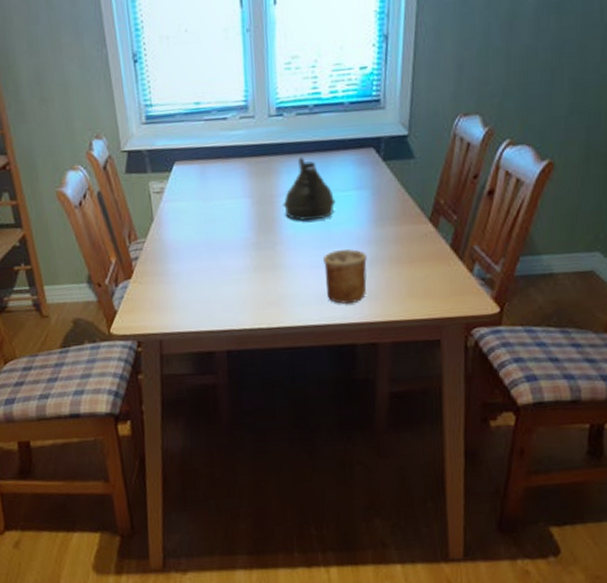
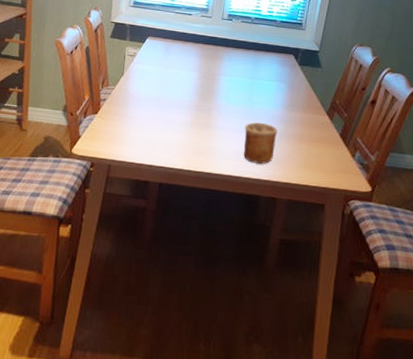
teapot: present [282,156,336,221] -> none [221,51,261,98]

